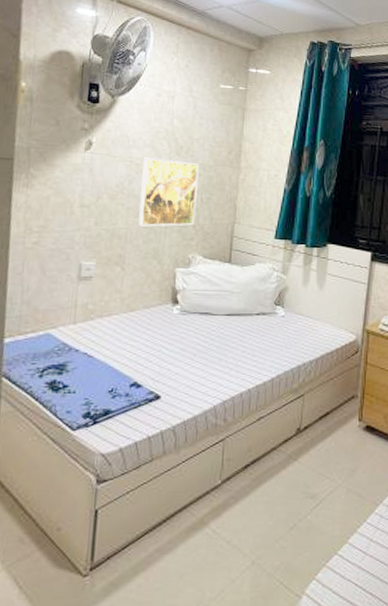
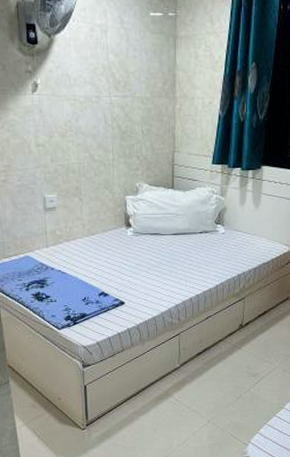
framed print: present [137,157,199,227] -> none [85,95,138,160]

